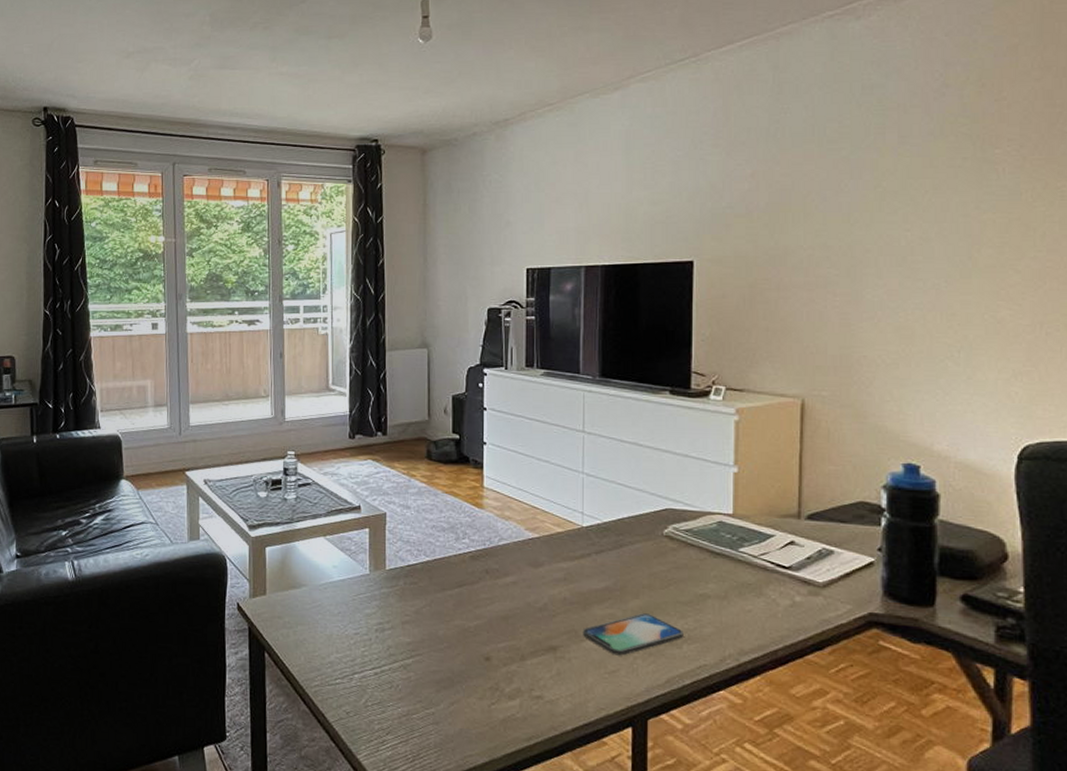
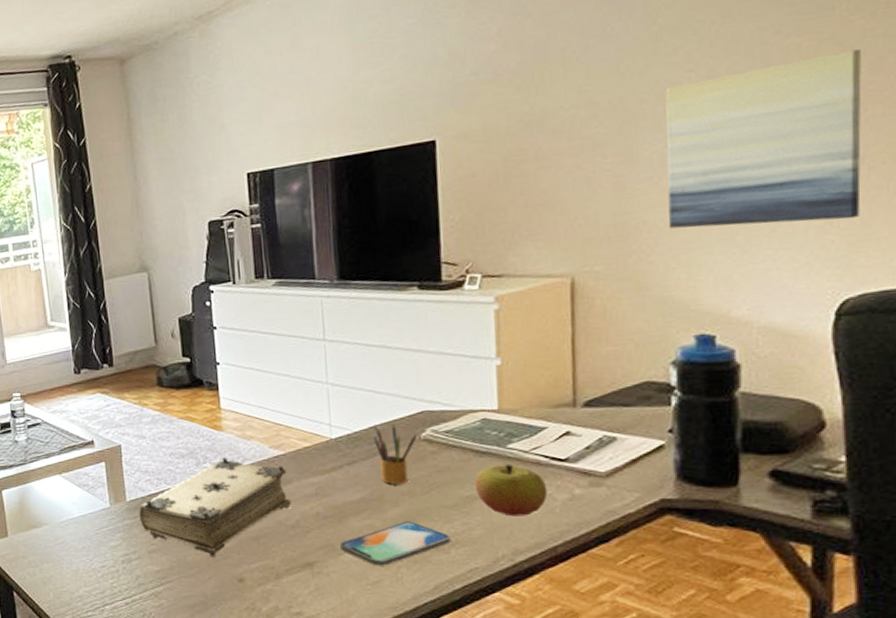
book: none [396,535,542,634] -> present [138,457,292,557]
pencil box: none [620,518,661,577] -> present [372,424,418,484]
apple: none [708,566,772,618] -> present [474,464,548,517]
wall art: none [885,230,1042,375] -> present [665,48,862,229]

